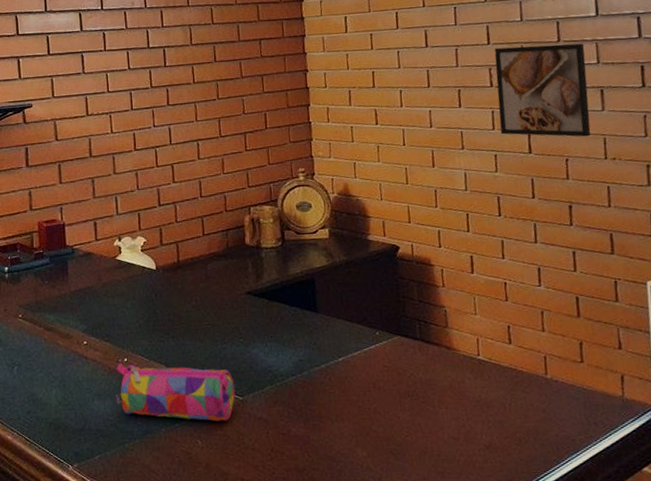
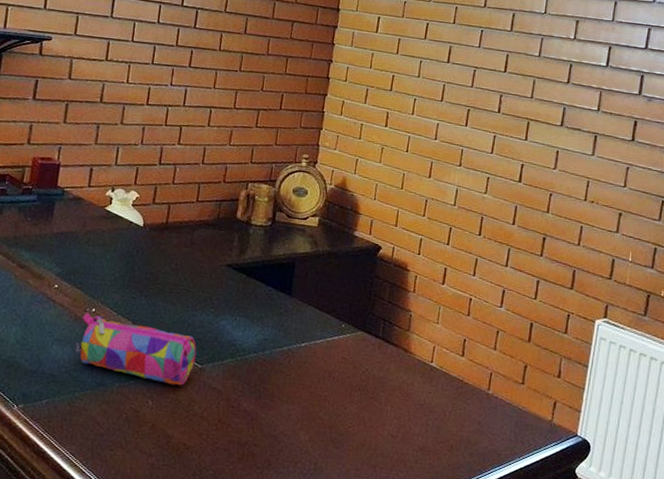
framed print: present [494,43,591,137] -> none [498,78,590,177]

